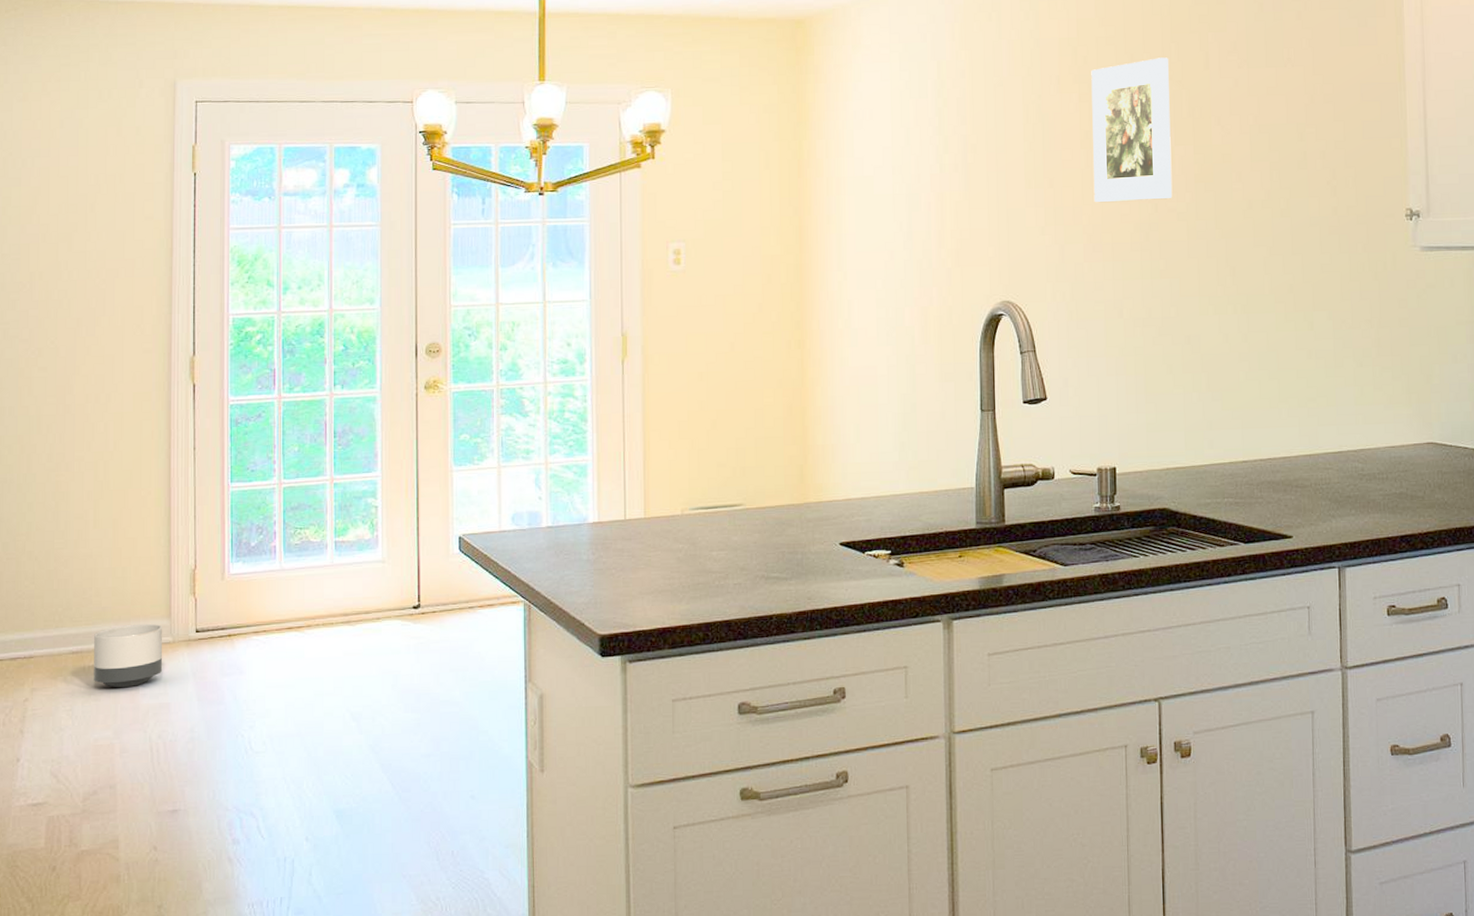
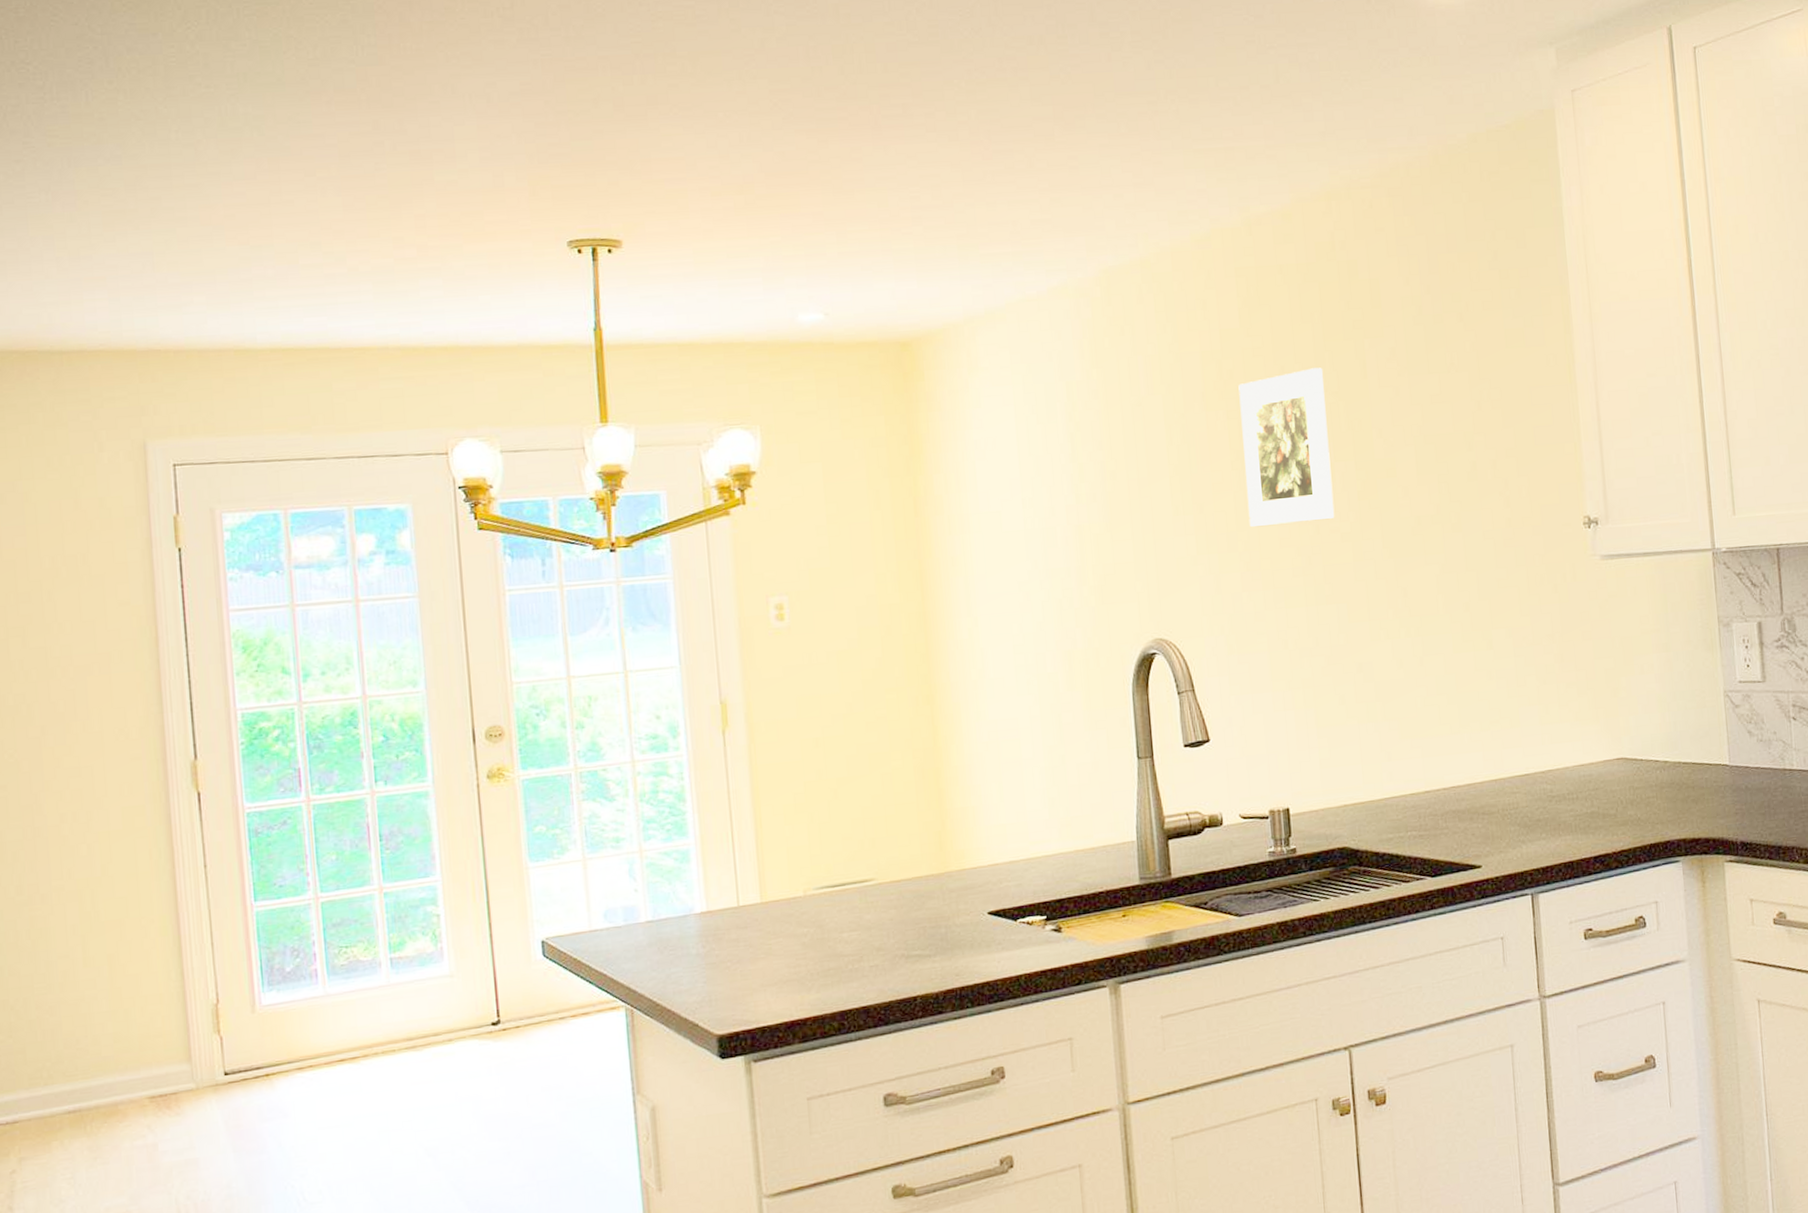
planter: present [94,623,163,688] -> none [95,1070,186,1148]

